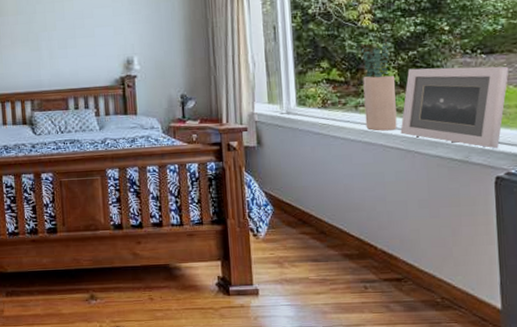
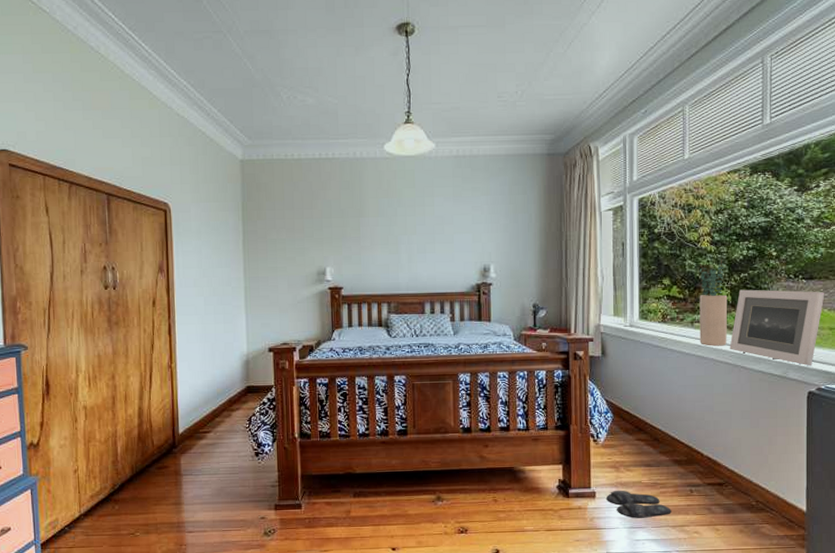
slippers: none [271,287,344,317] -> present [607,490,671,518]

